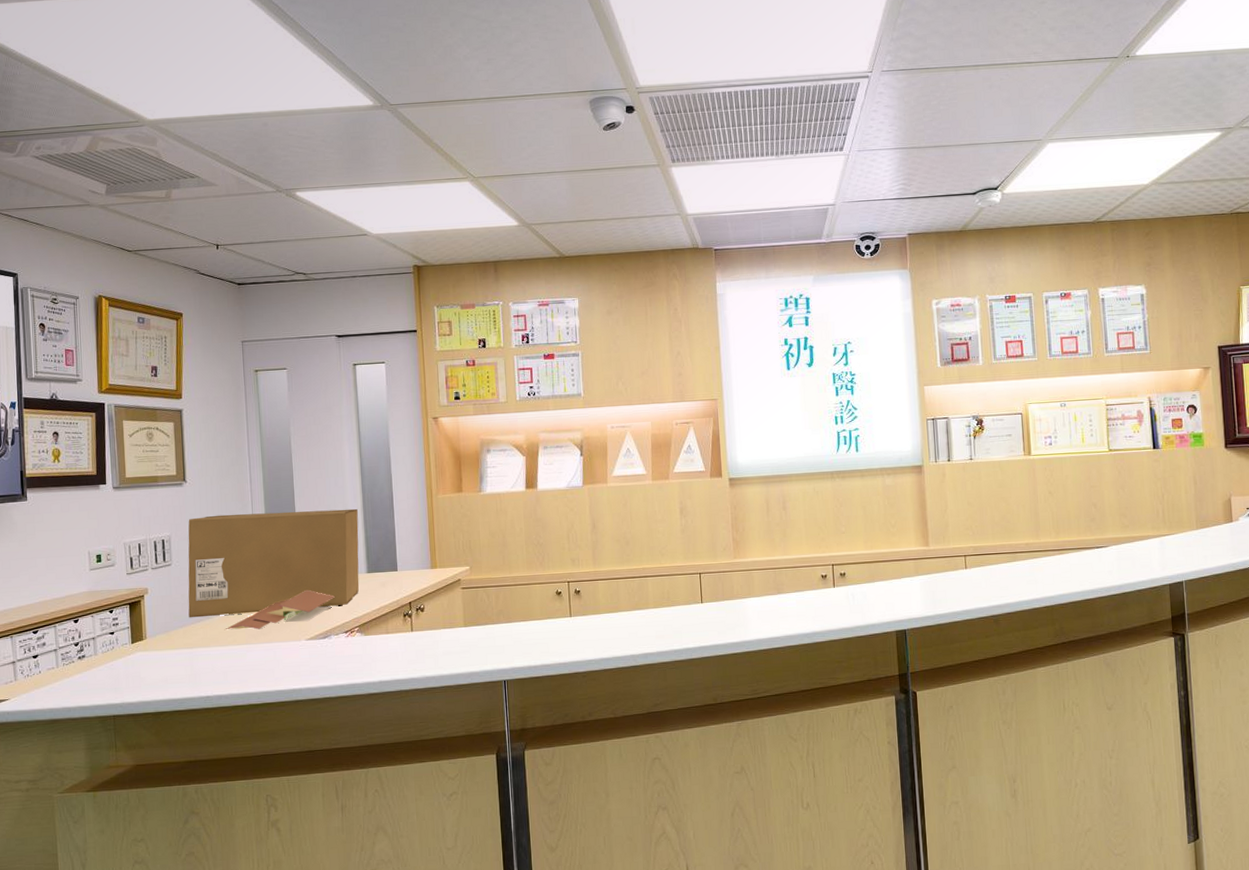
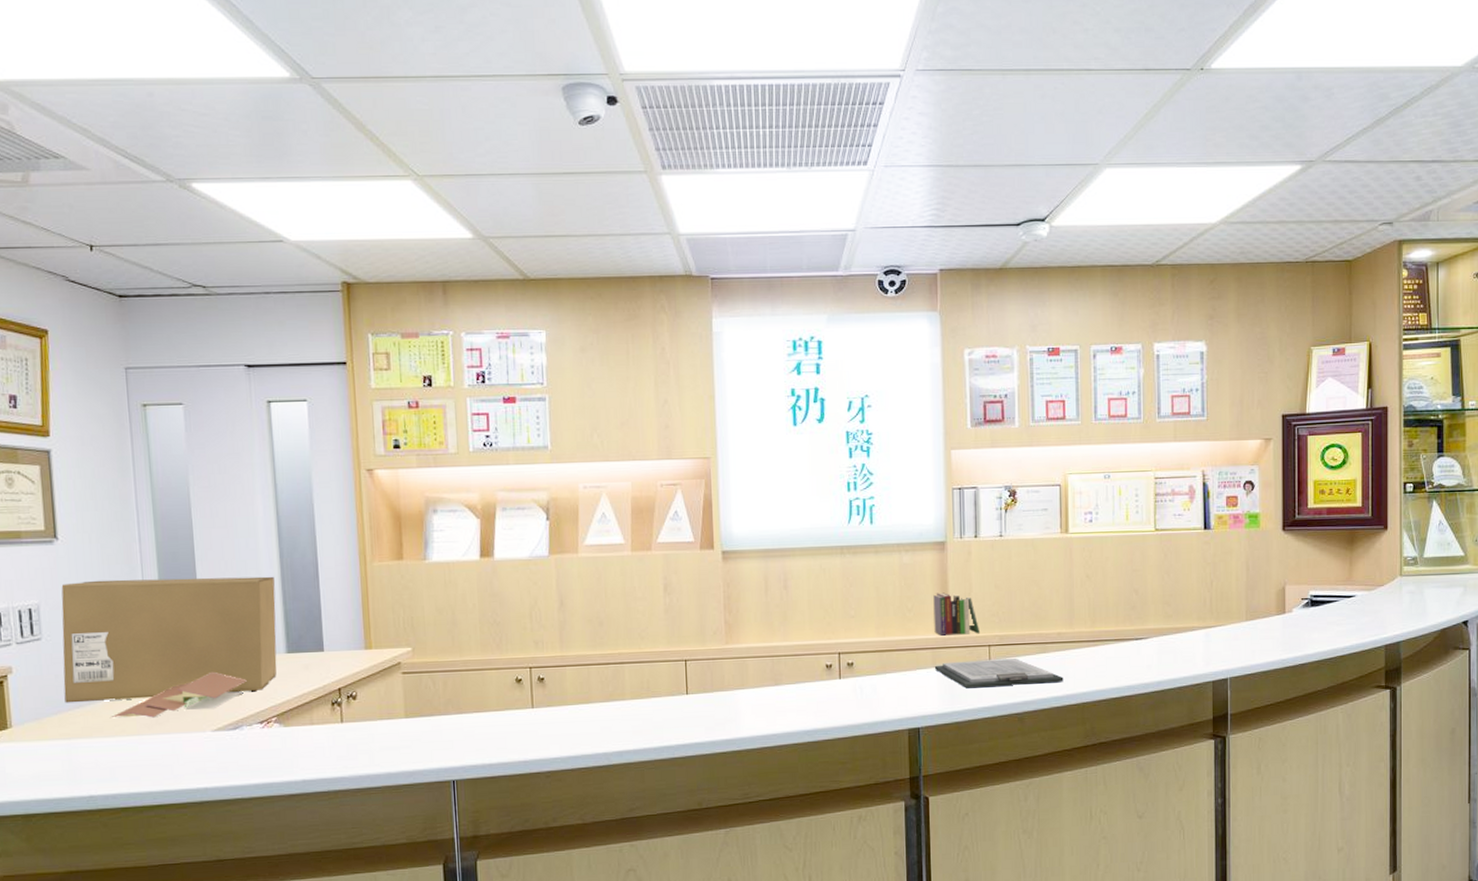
books: none [913,510,957,549] -> present [933,592,981,637]
clipboard: none [917,567,1033,594] -> present [934,659,1064,689]

